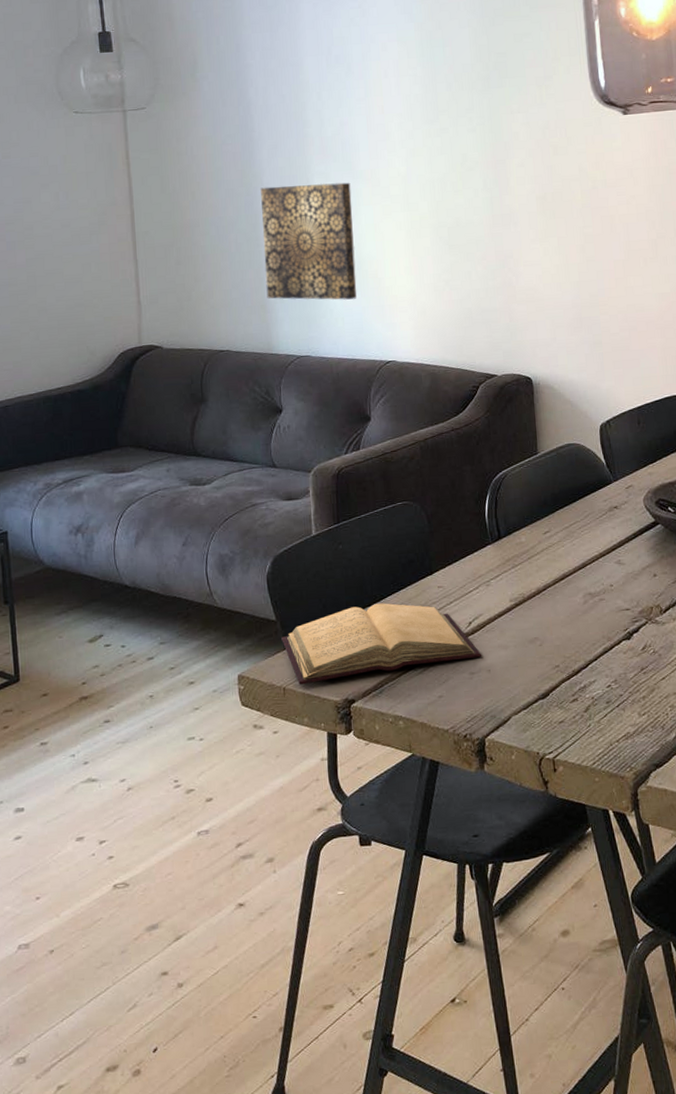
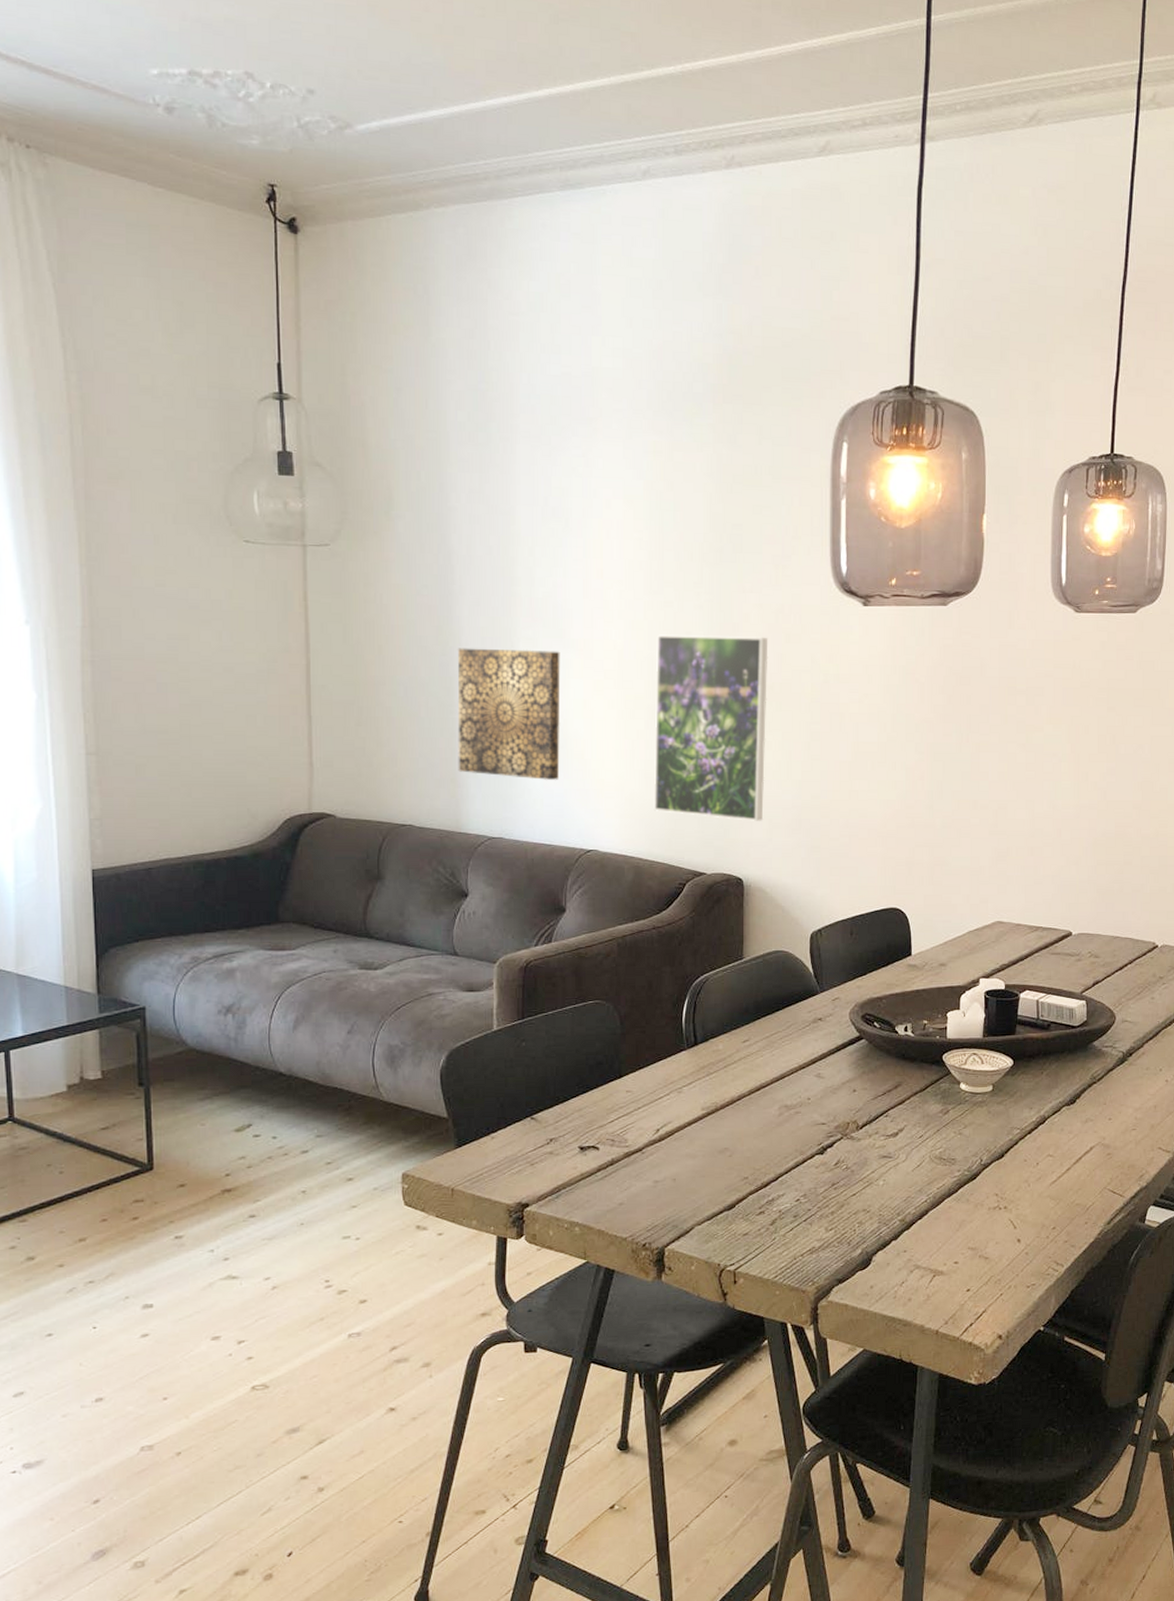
book: present [281,603,482,685] -> none [452,1105,668,1186]
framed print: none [436,152,546,324] -> present [653,634,768,821]

